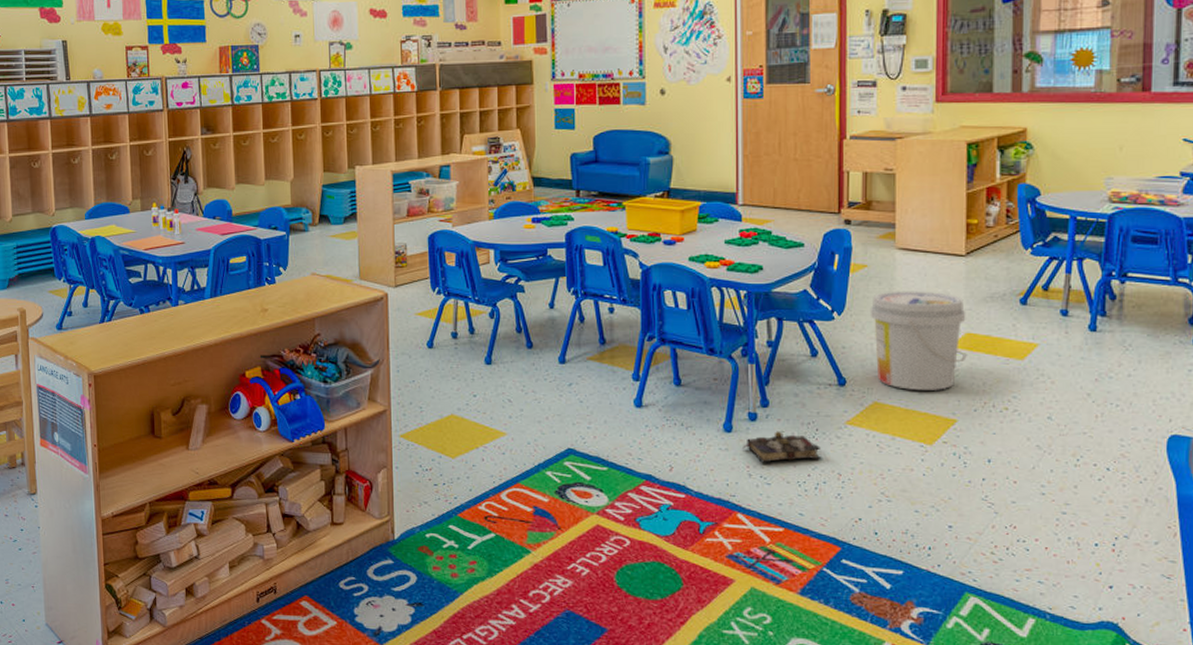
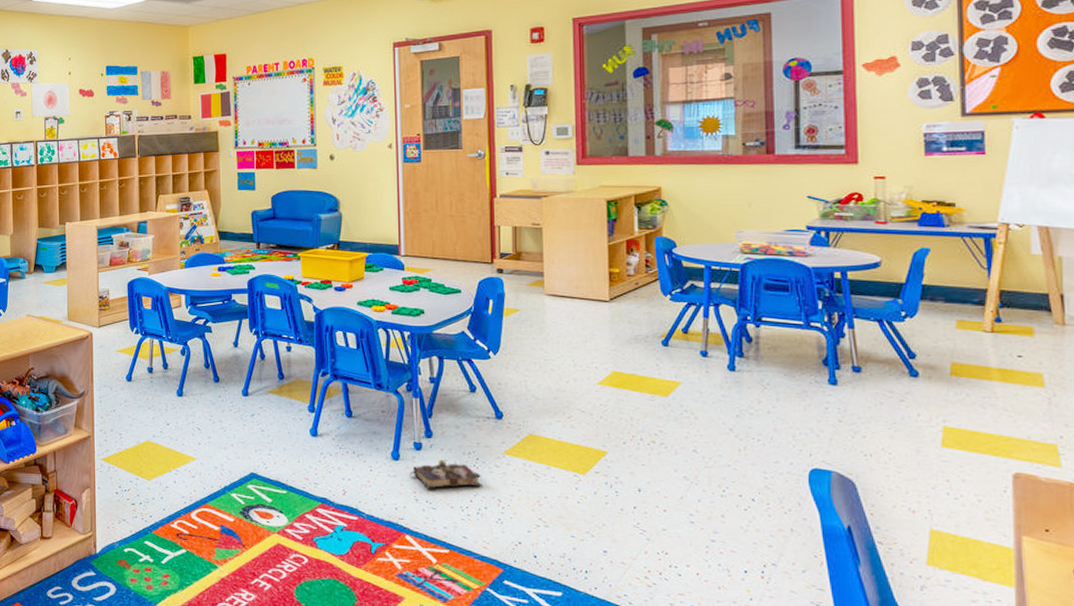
bucket: present [870,291,968,390] -> none [523,333,616,424]

